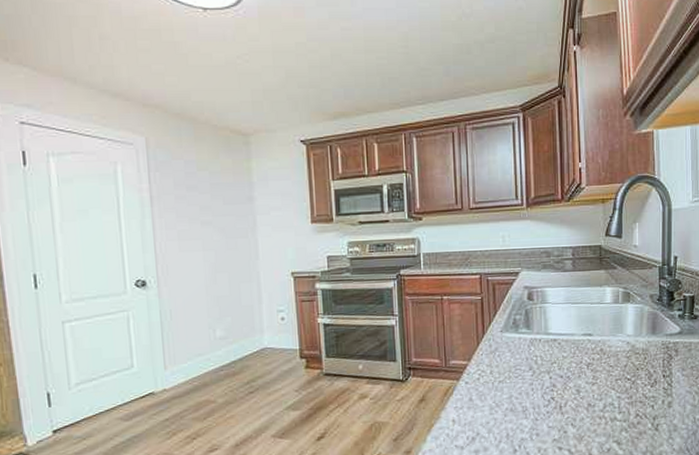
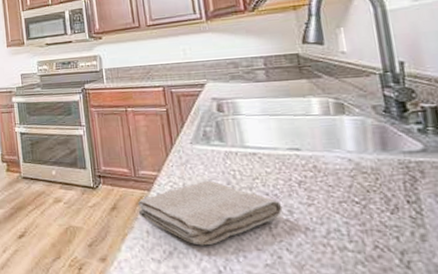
washcloth: none [446,366,572,429] -> present [138,180,283,246]

